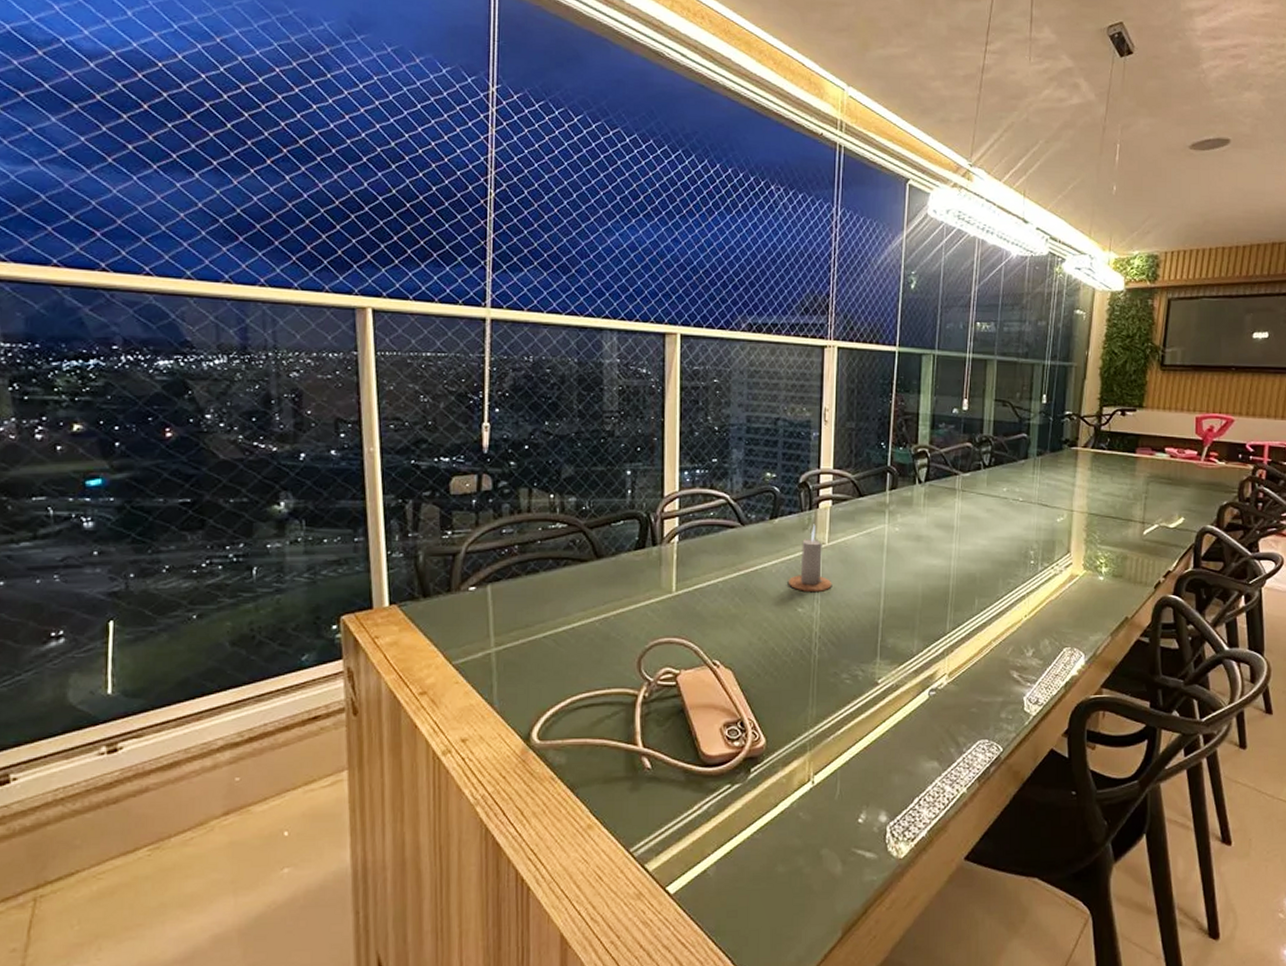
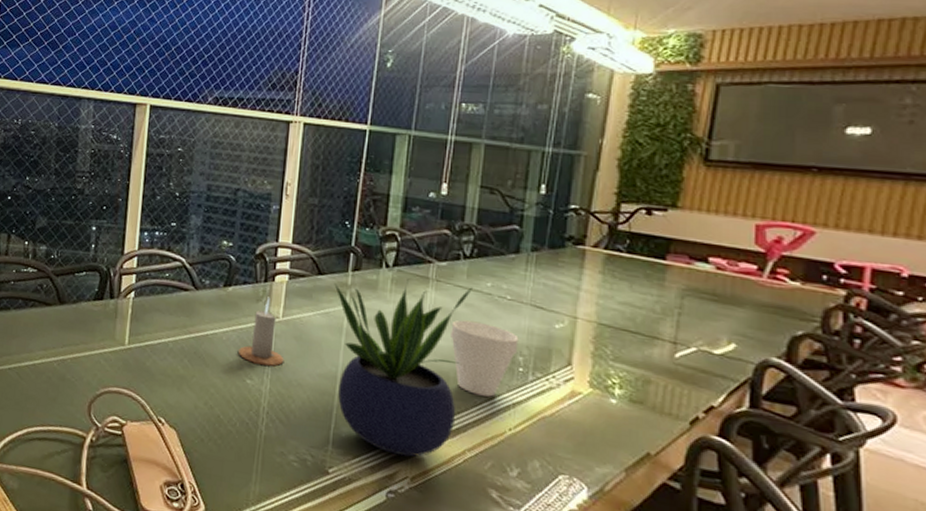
potted plant: none [874,491,992,656] -> present [334,278,472,457]
cup: none [976,524,1030,590] -> present [451,319,519,397]

